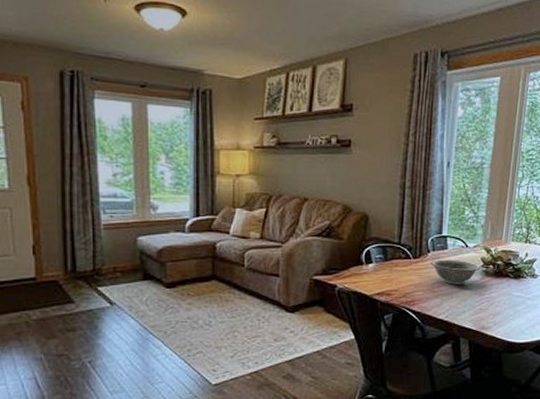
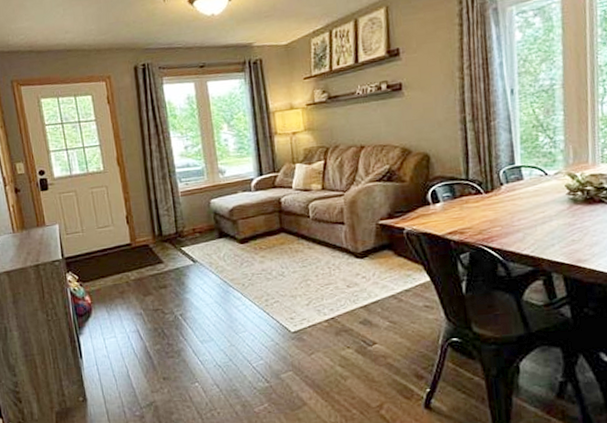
decorative bowl: present [430,259,481,285] -> none [505,190,567,217]

